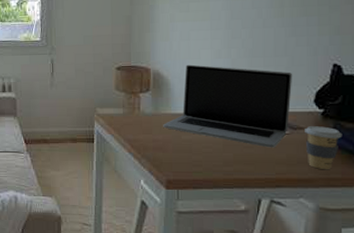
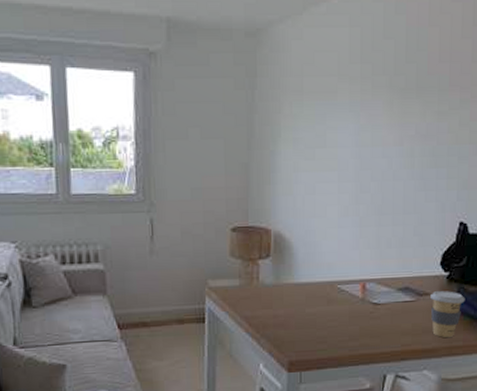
laptop: present [163,64,293,148] -> none [285,224,421,318]

